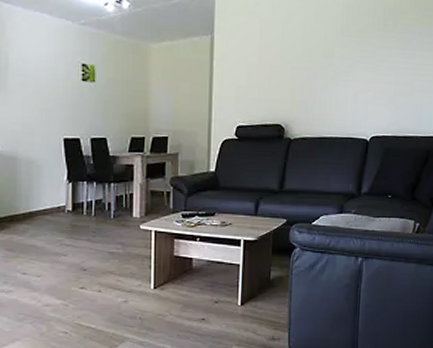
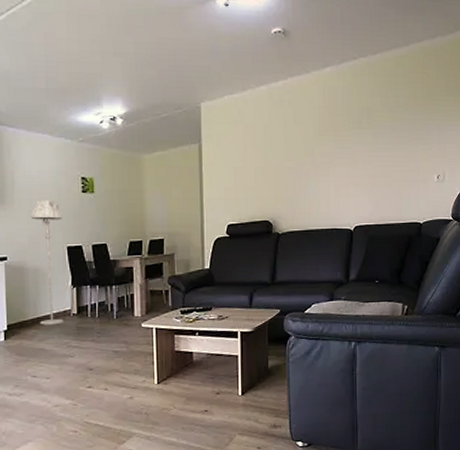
floor lamp: none [25,85,59,221] -> present [30,200,64,325]

